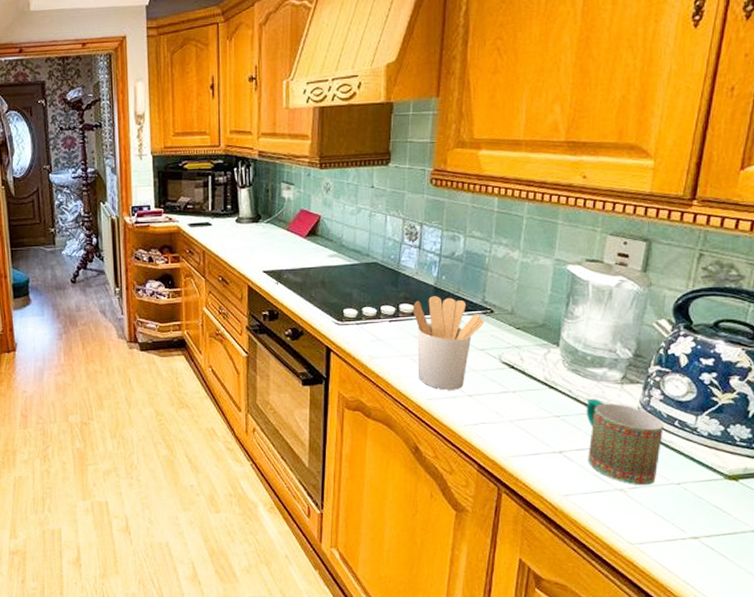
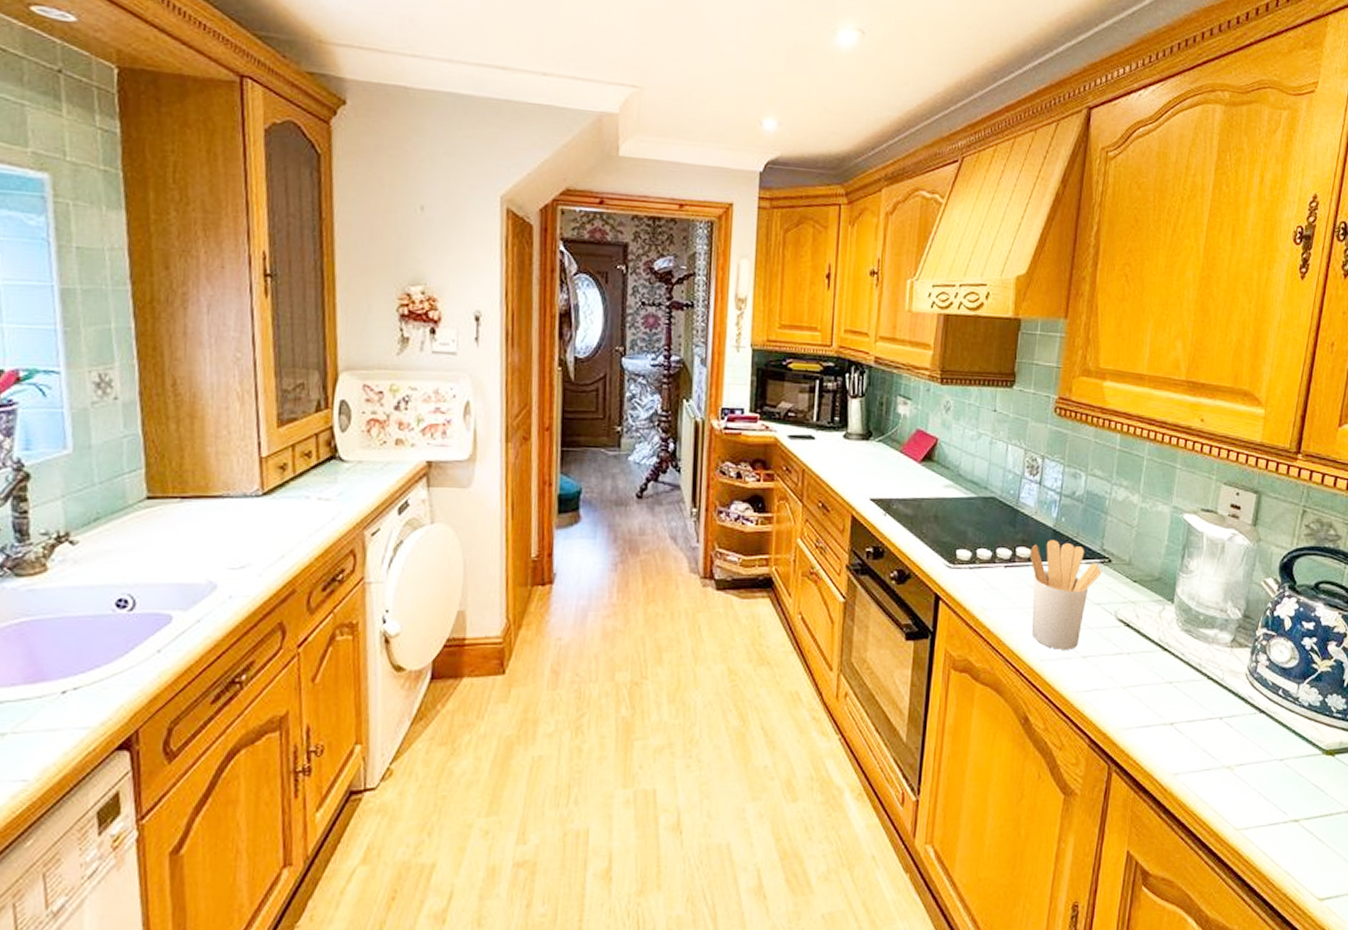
mug: present [586,398,664,486] -> none [1197,663,1269,763]

